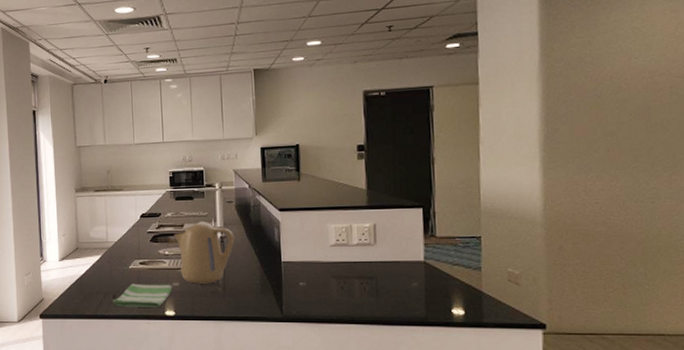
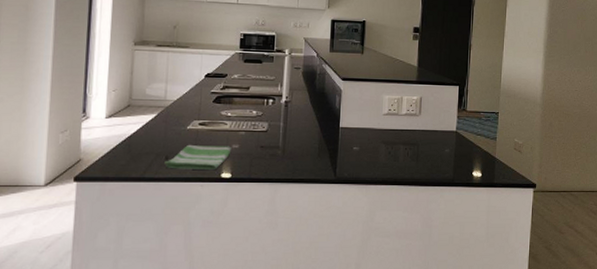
kettle: present [174,221,235,284] -> none [238,84,299,146]

